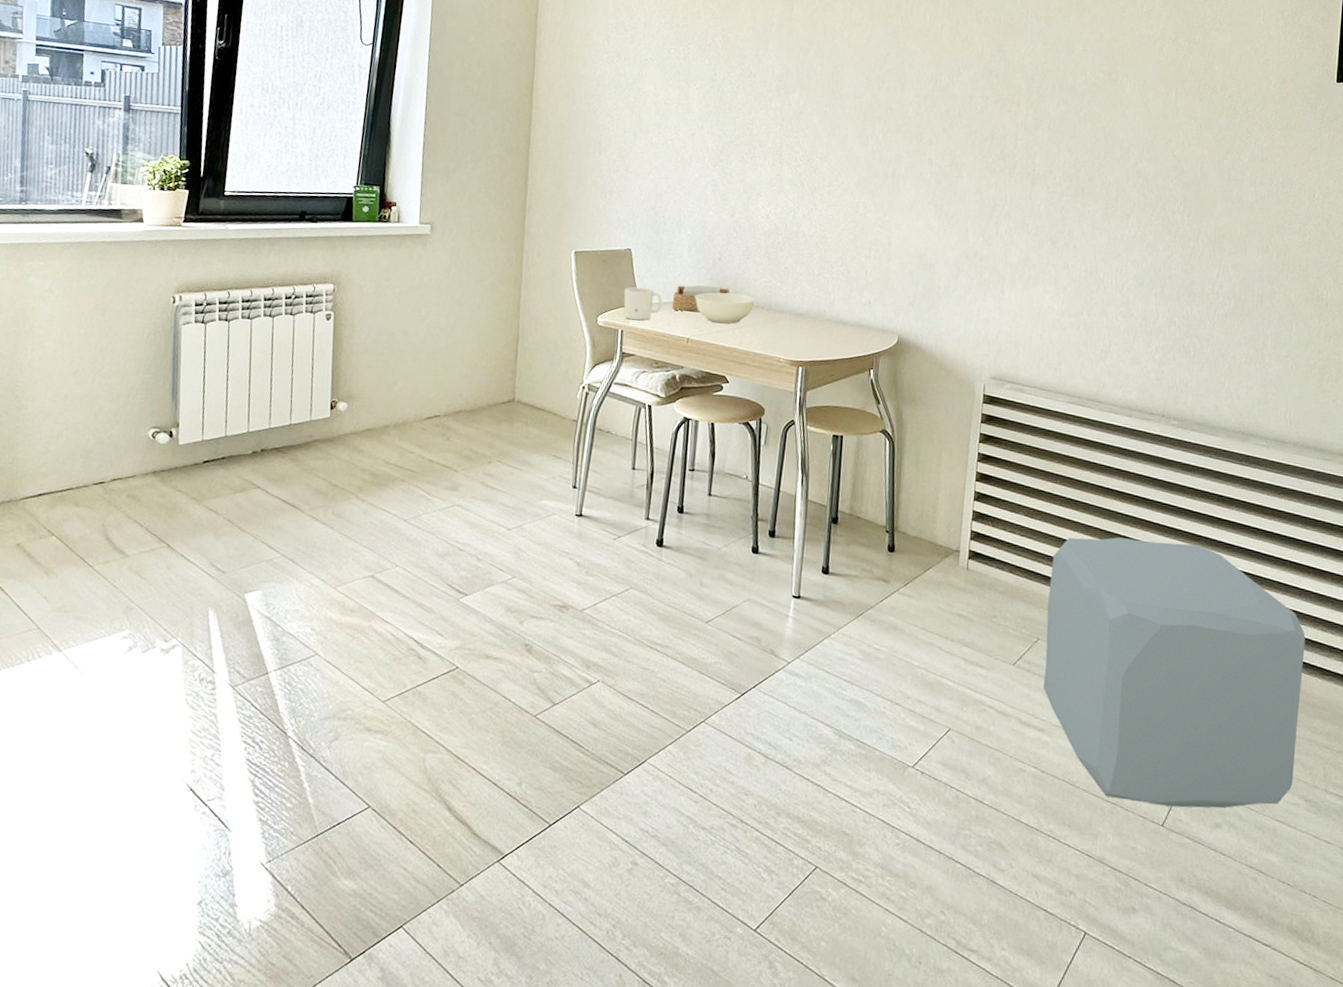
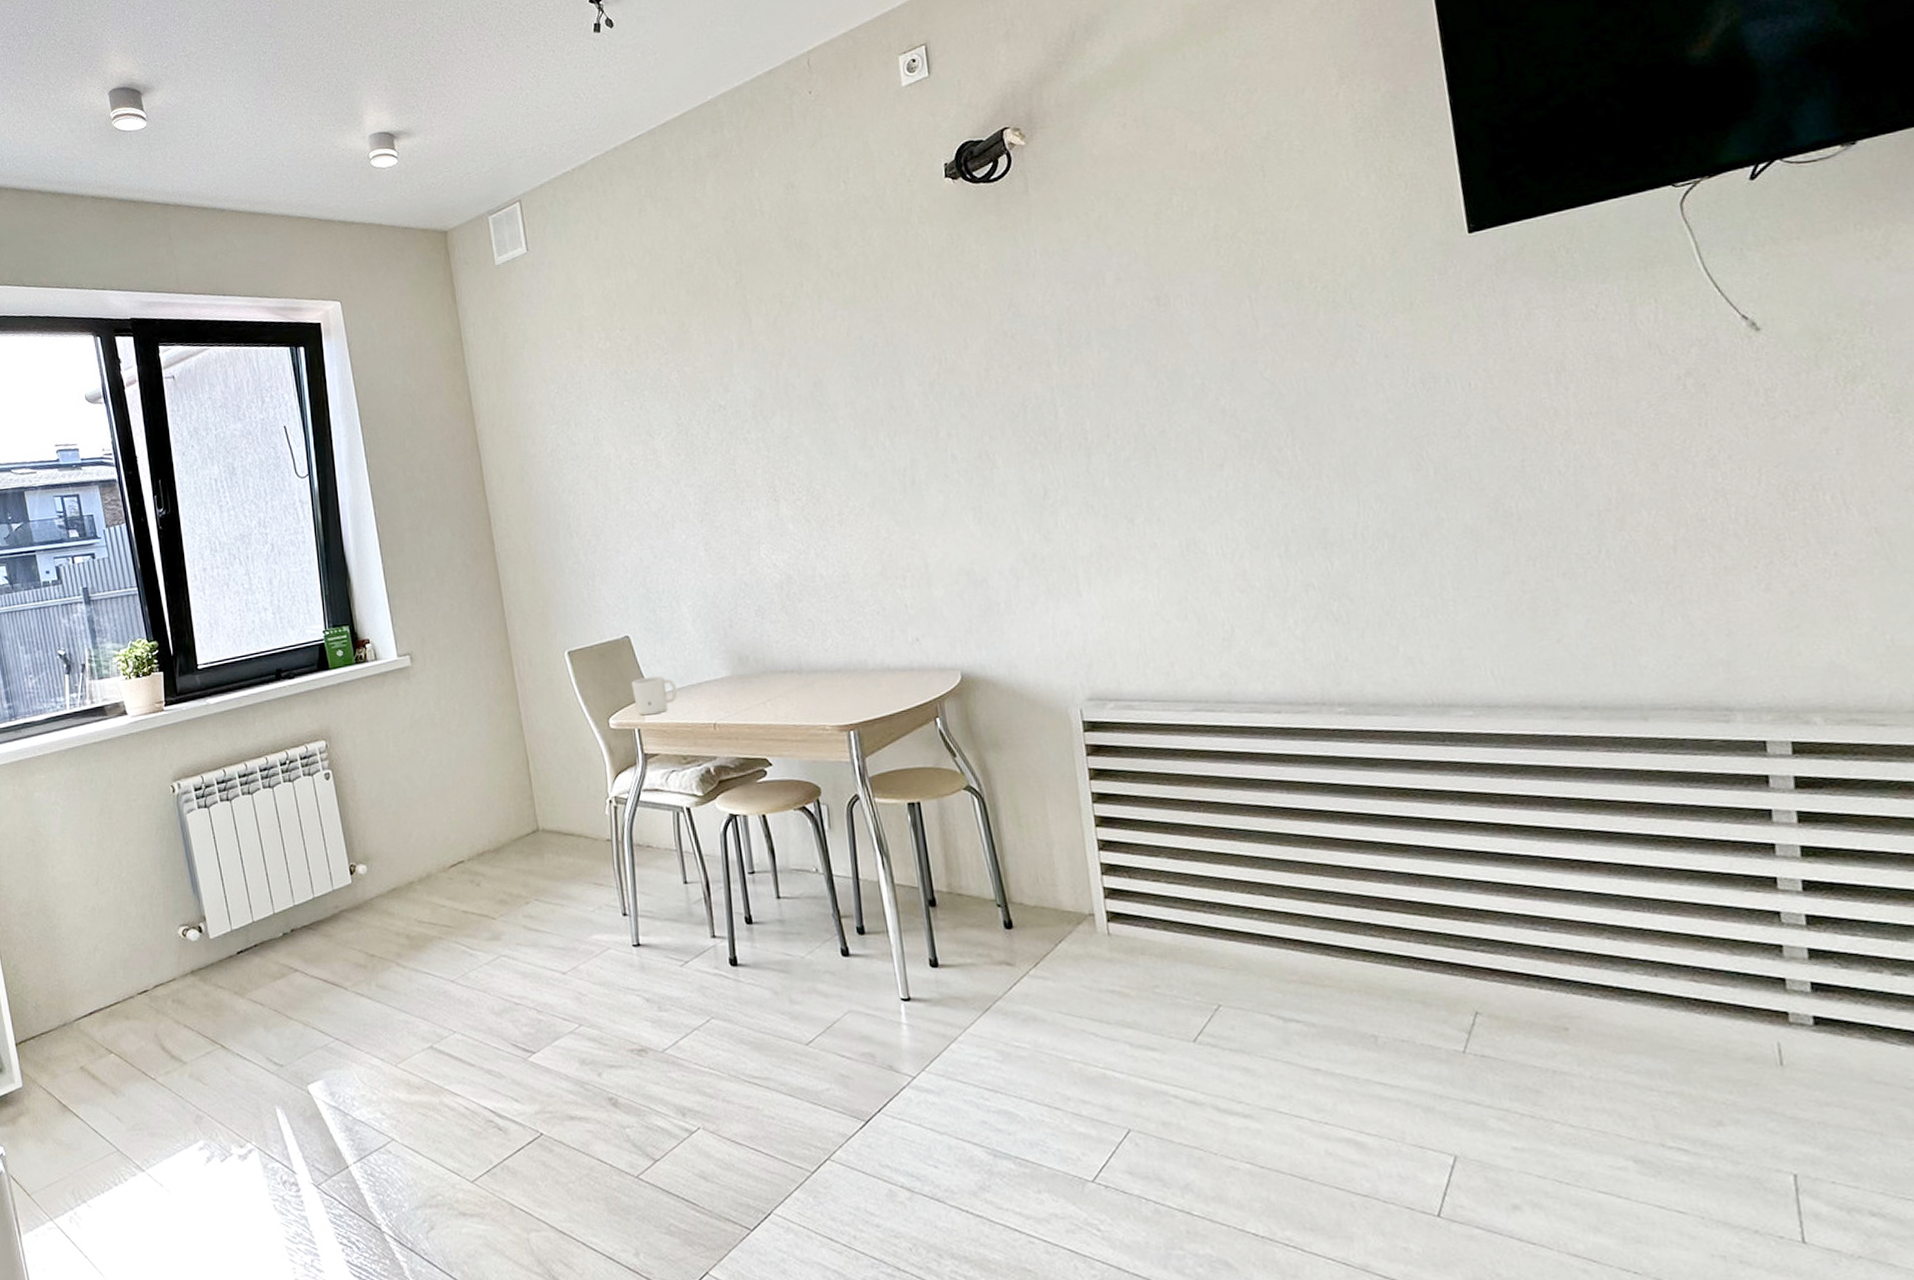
napkin holder: present [672,285,730,312] -> none [687,657,750,695]
bowl: present [694,292,756,324] -> none [711,660,782,700]
pouf: present [1043,537,1306,808] -> none [1215,856,1612,1191]

